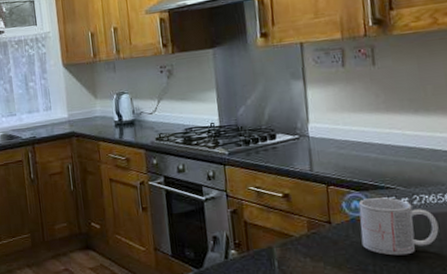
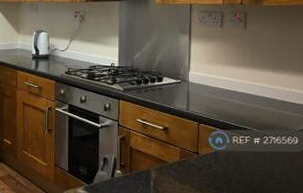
mug: present [358,197,439,256] -> none [220,136,280,184]

